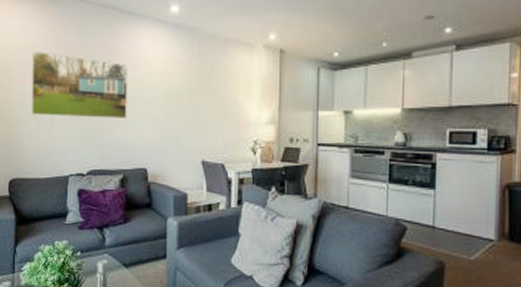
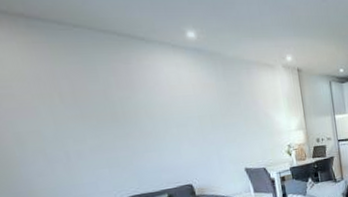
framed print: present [32,50,127,119] -> none [18,82,160,152]

